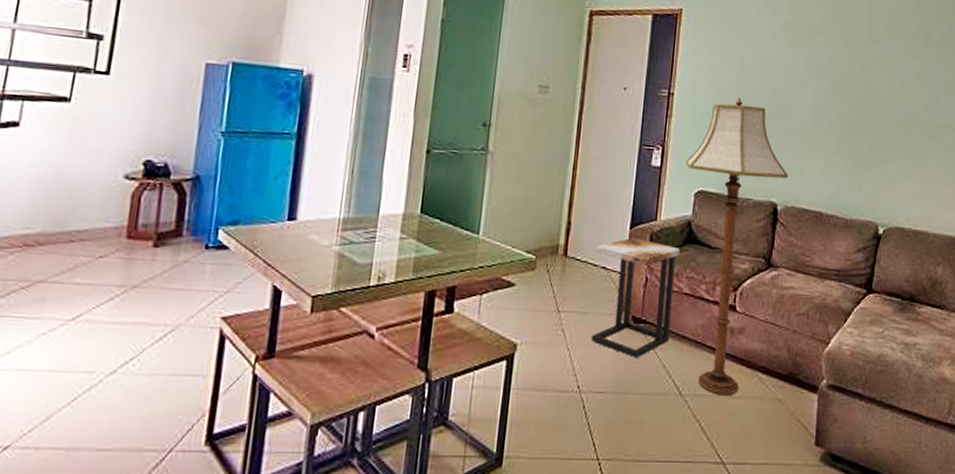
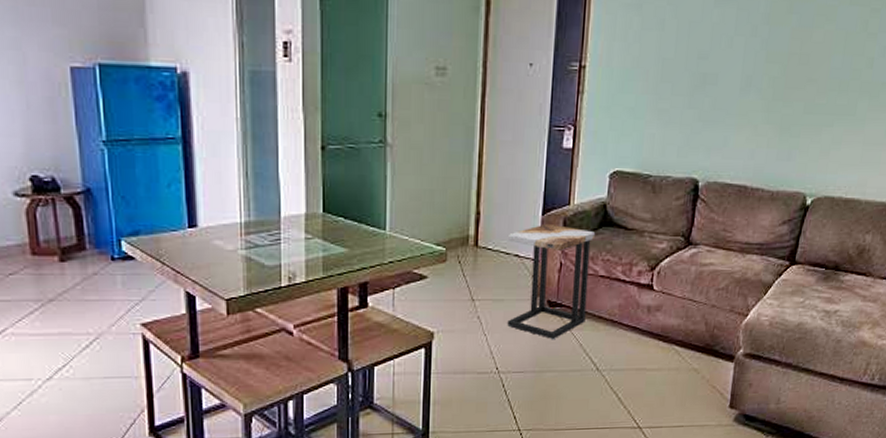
floor lamp: present [685,97,788,396] -> none [599,65,711,369]

